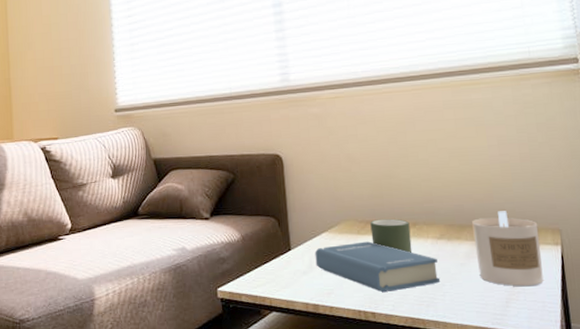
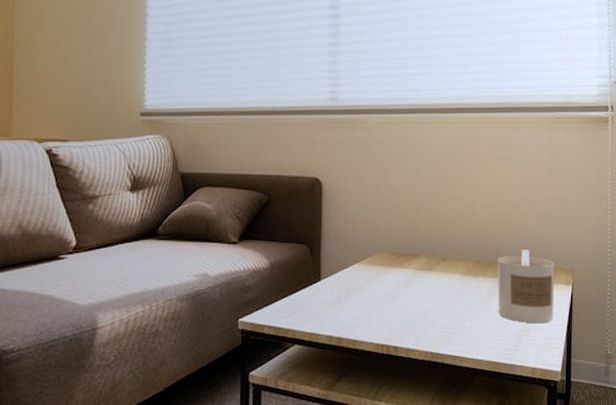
hardback book: present [315,241,441,292] -> none [344,274,462,326]
mug: present [370,219,413,253] -> none [402,252,440,287]

